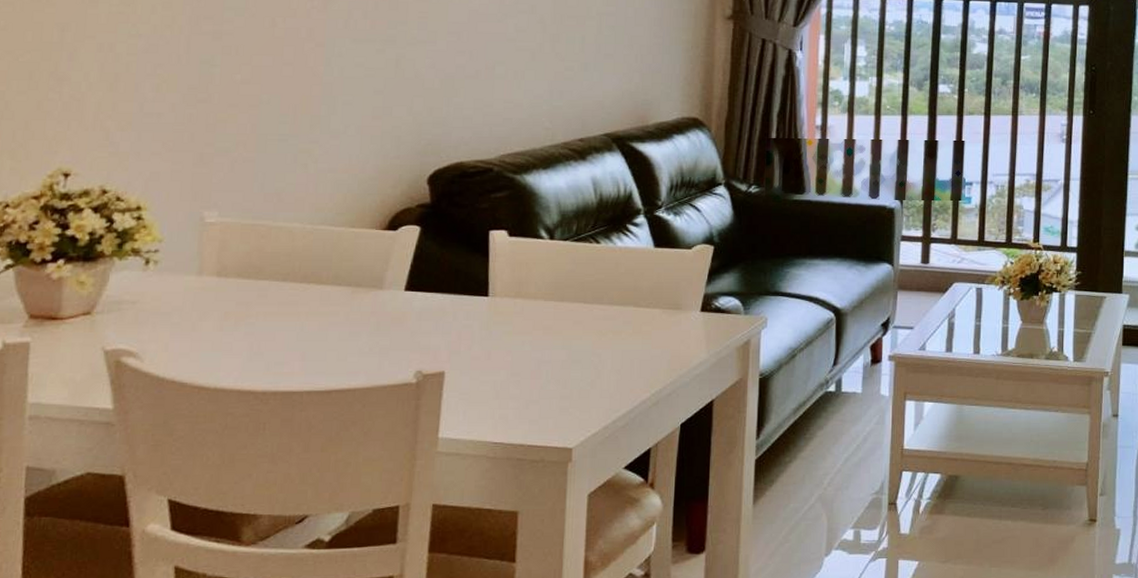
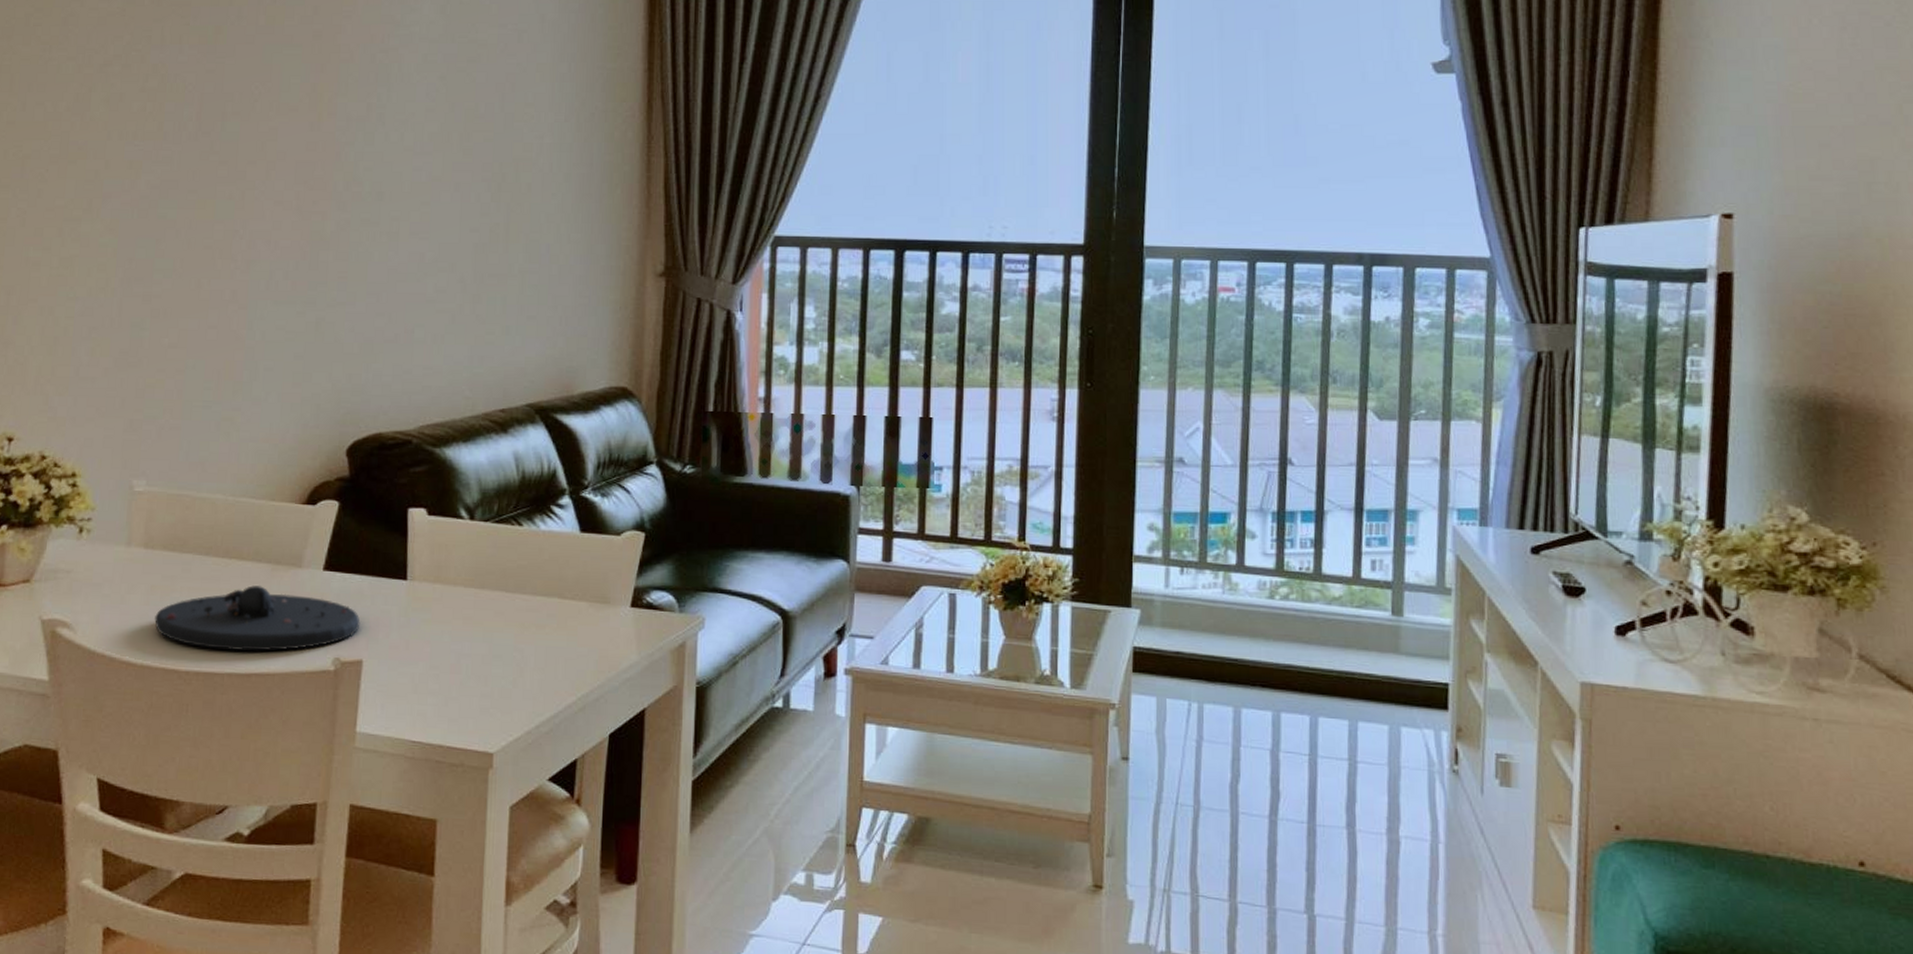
plate: none [229,308,442,370] -> present [154,585,361,652]

